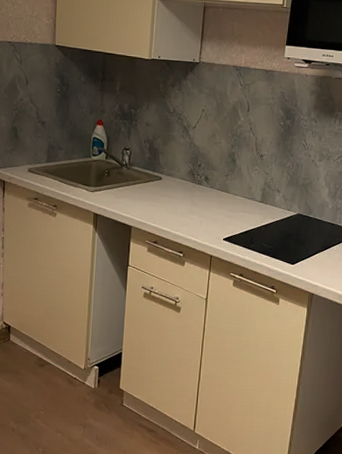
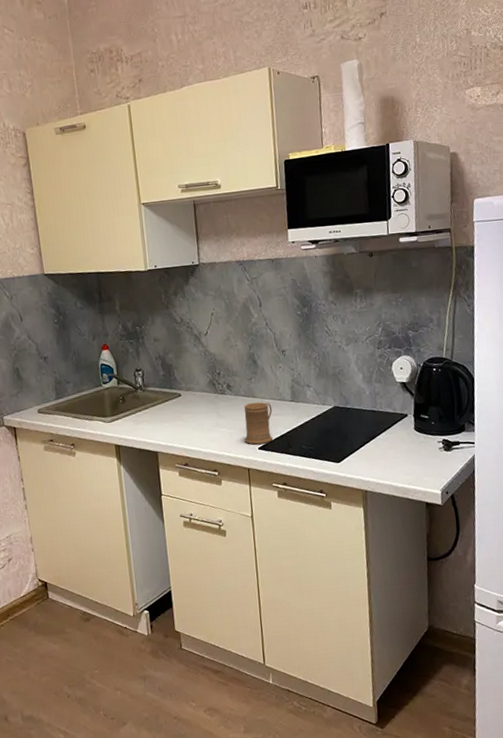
mug: none [211,197,242,236] -> present [244,402,274,445]

